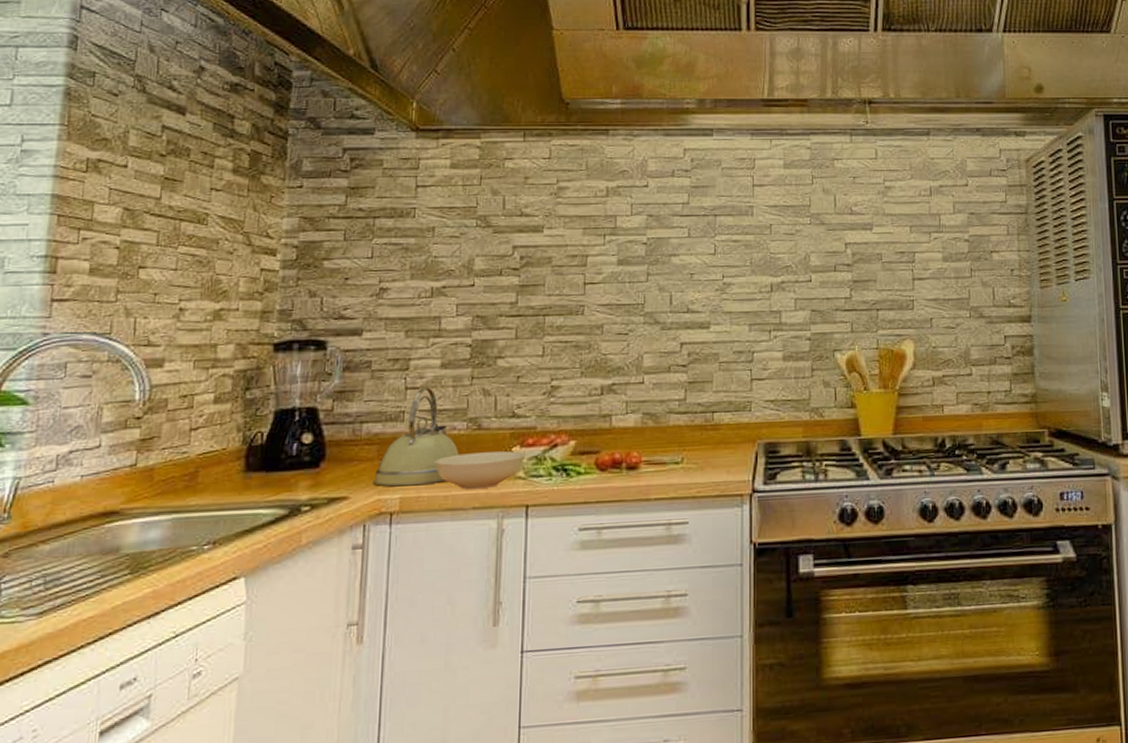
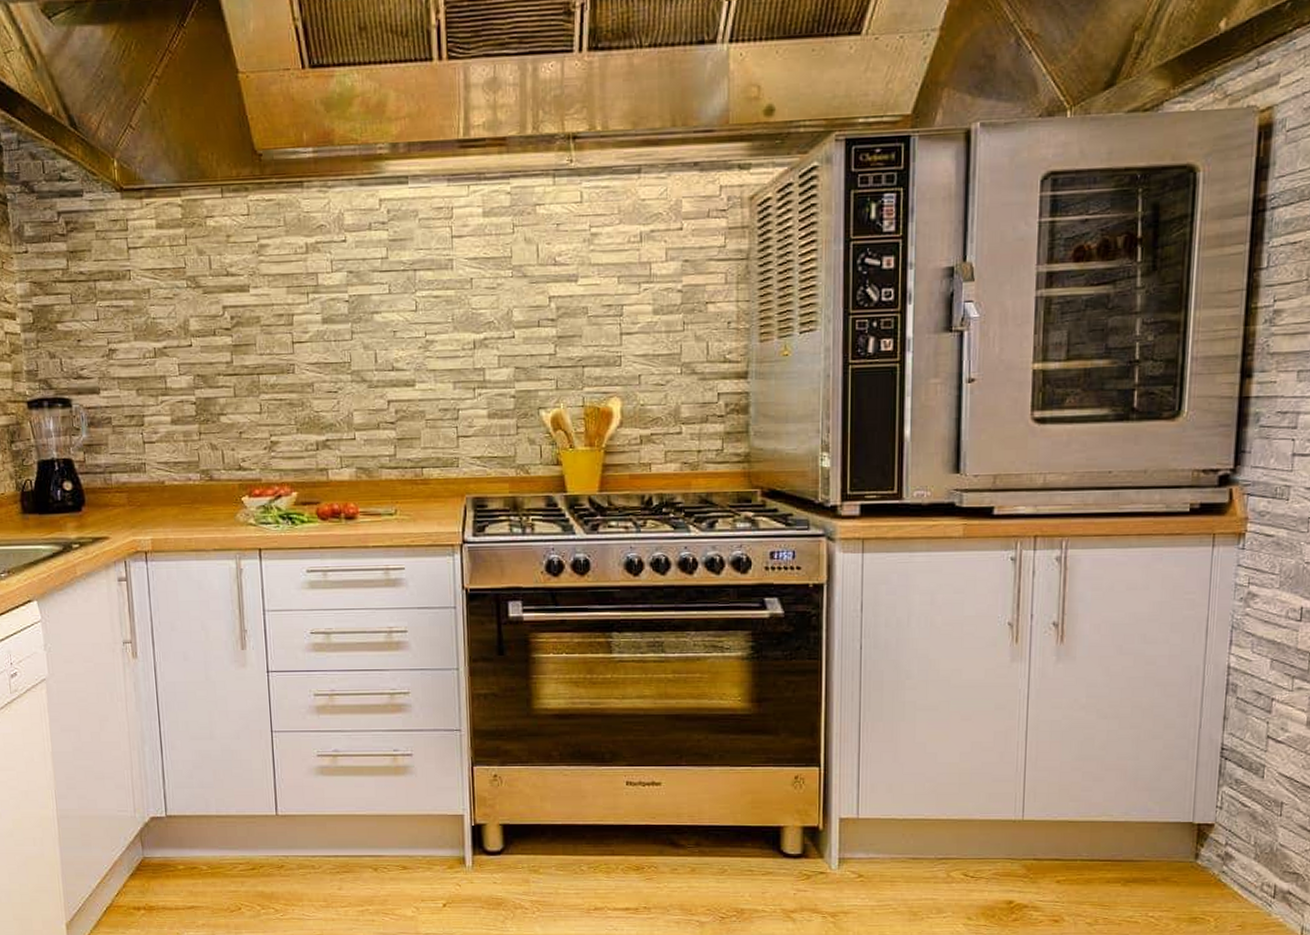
kettle: present [373,386,459,487] -> none [127,441,197,530]
bowl: present [434,451,525,490] -> none [176,500,254,534]

